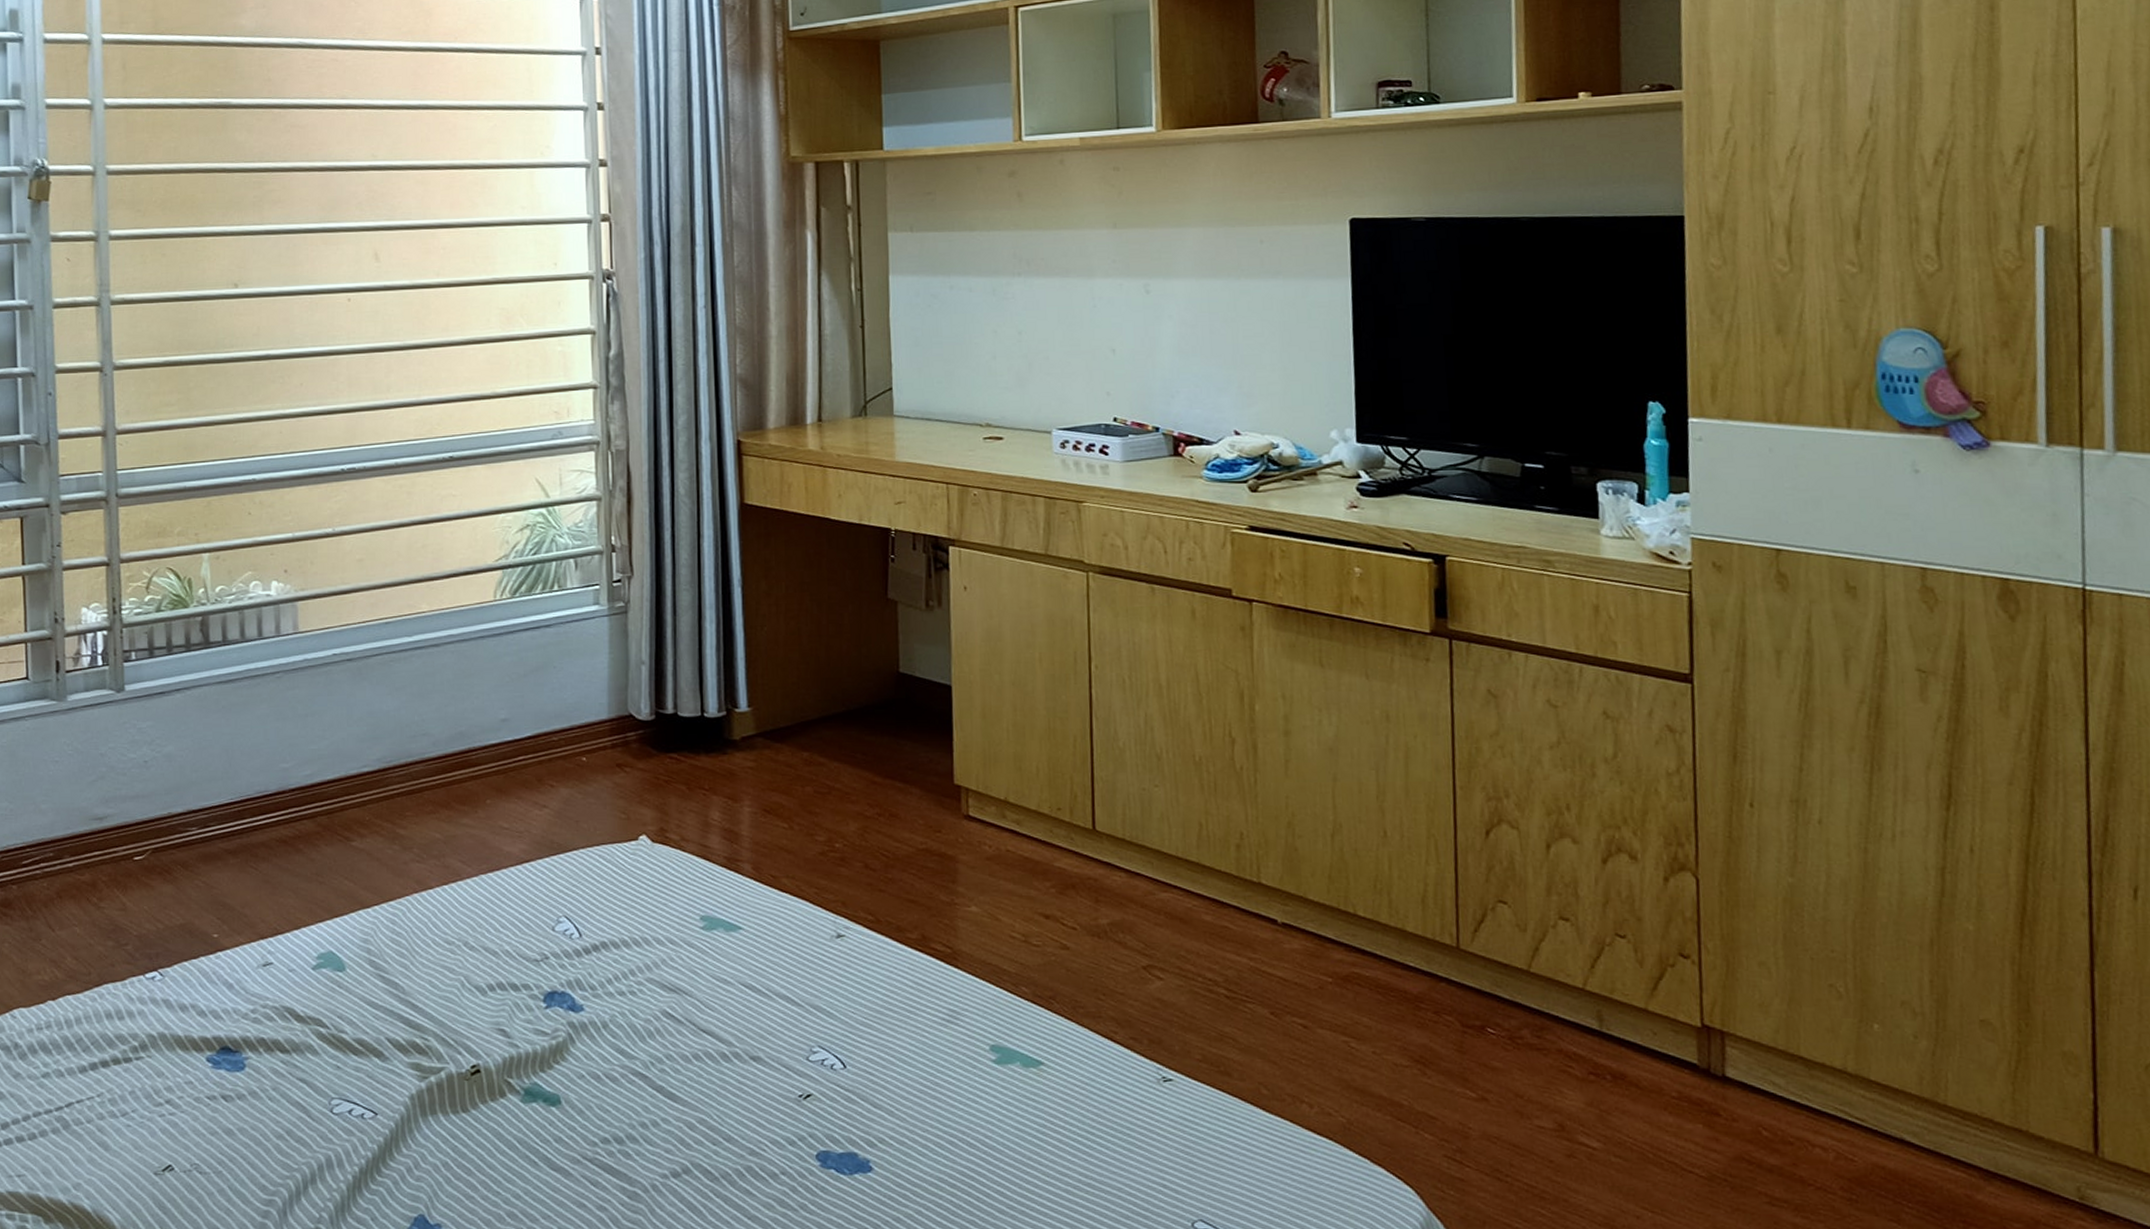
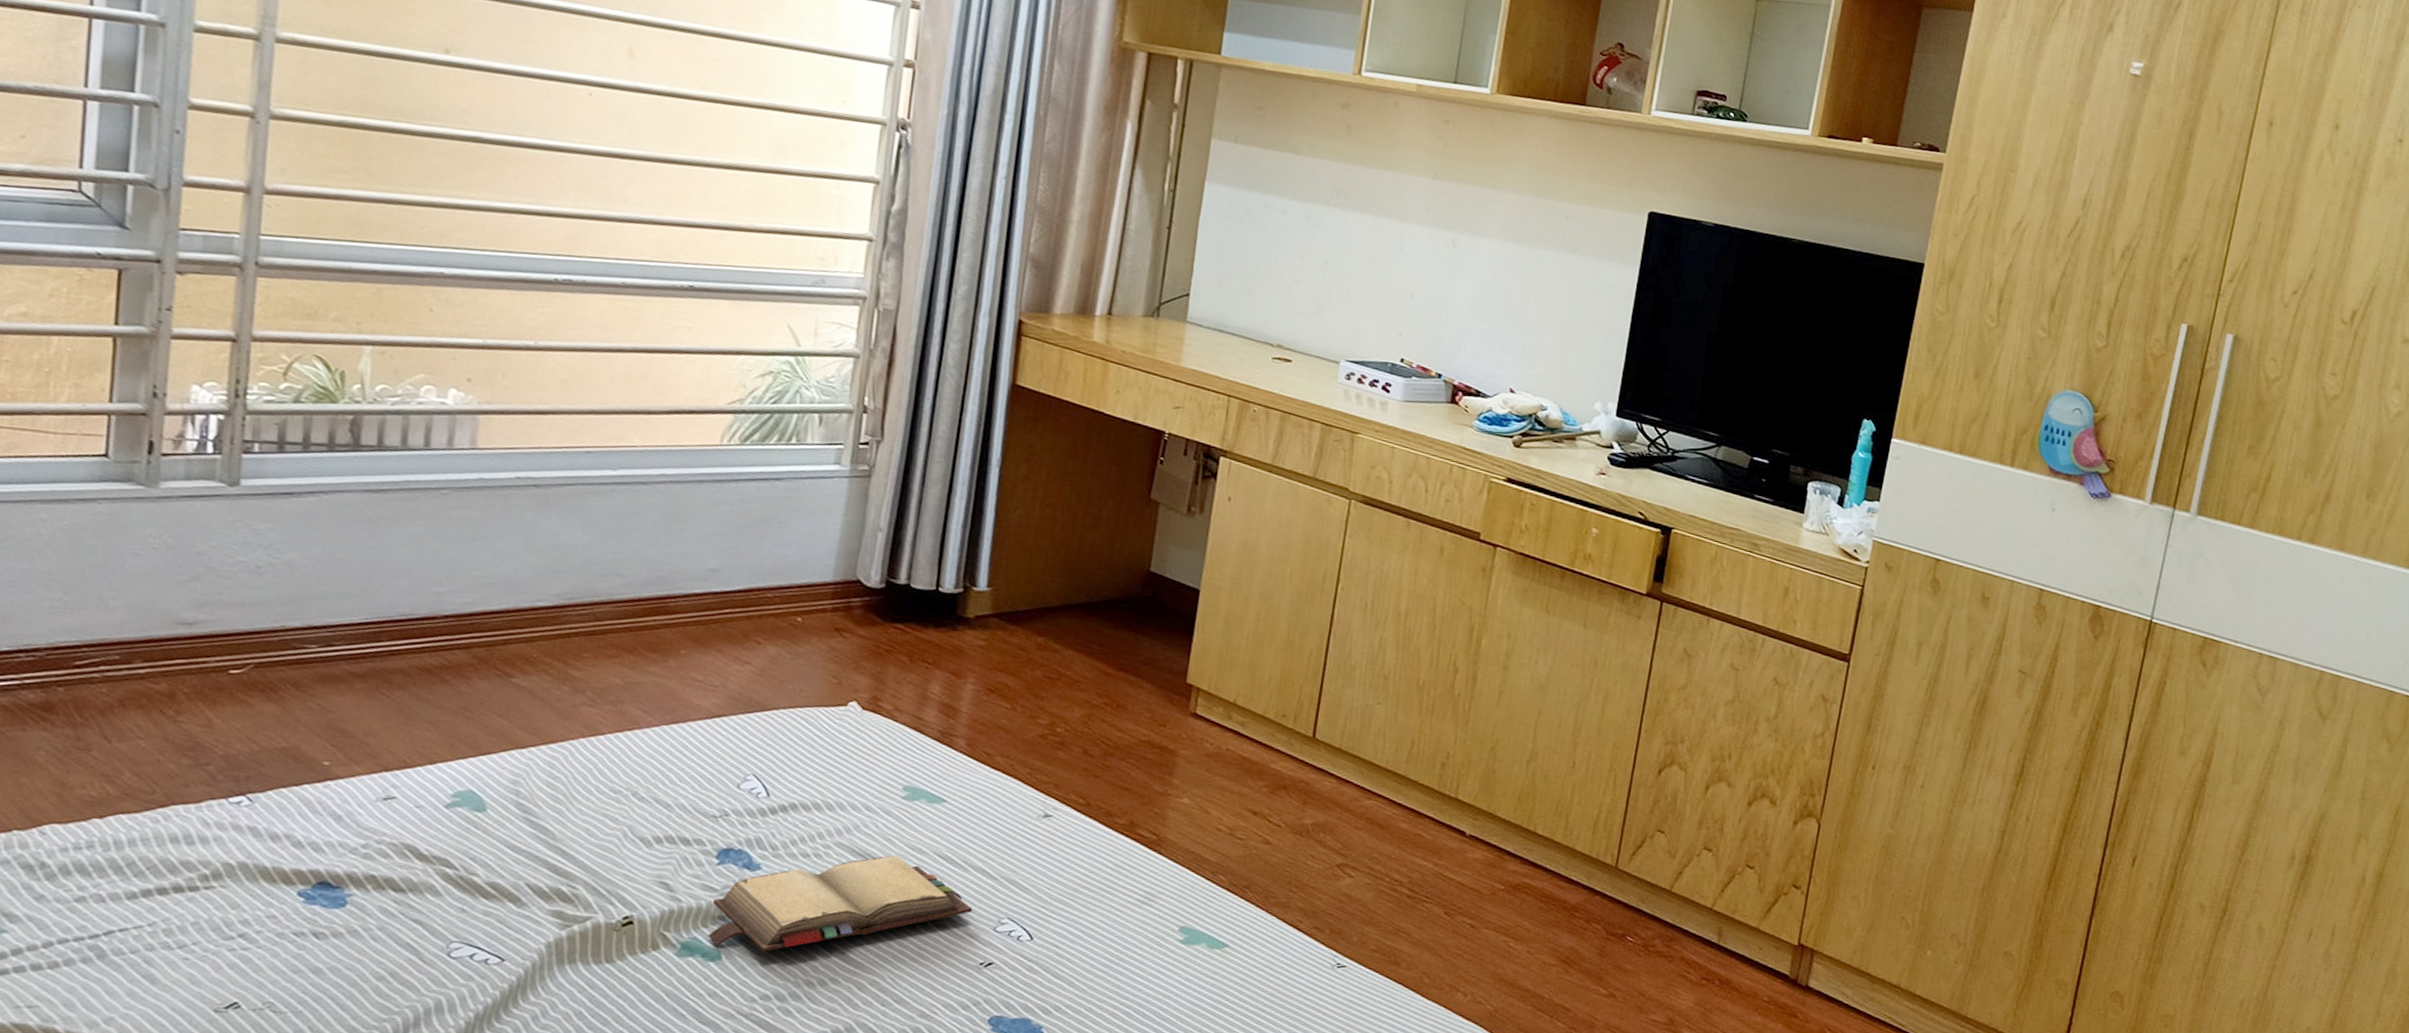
hardback book: none [546,988,784,1094] -> present [708,855,973,952]

